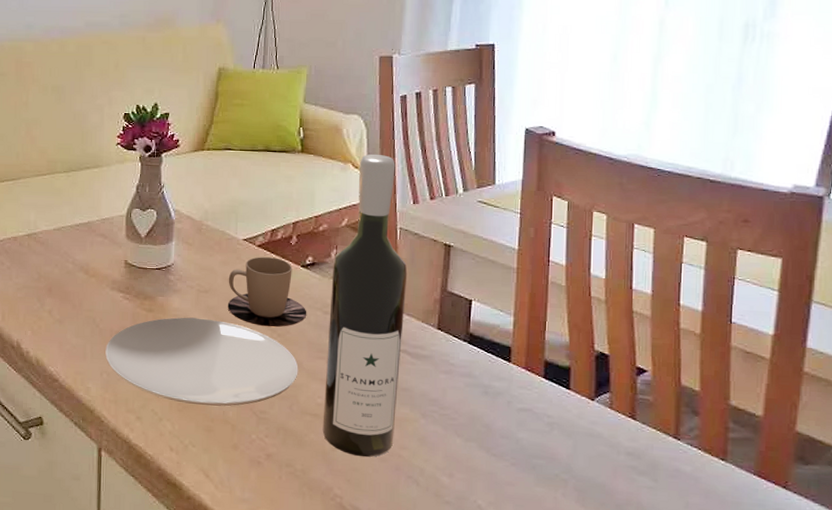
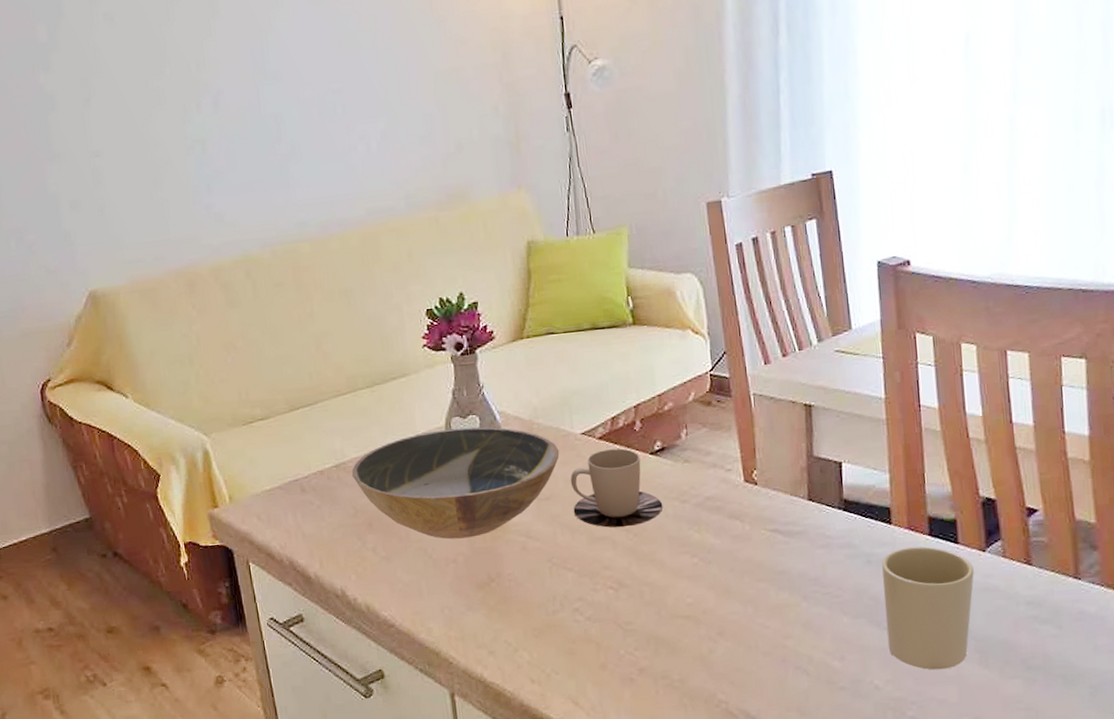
bowl: none [40,217,222,315] -> present [351,427,560,540]
plate: present [105,317,299,407] -> none [443,529,662,628]
bottle: present [322,154,408,457] -> none [685,314,776,655]
mug: none [494,385,581,501] -> present [882,546,974,670]

